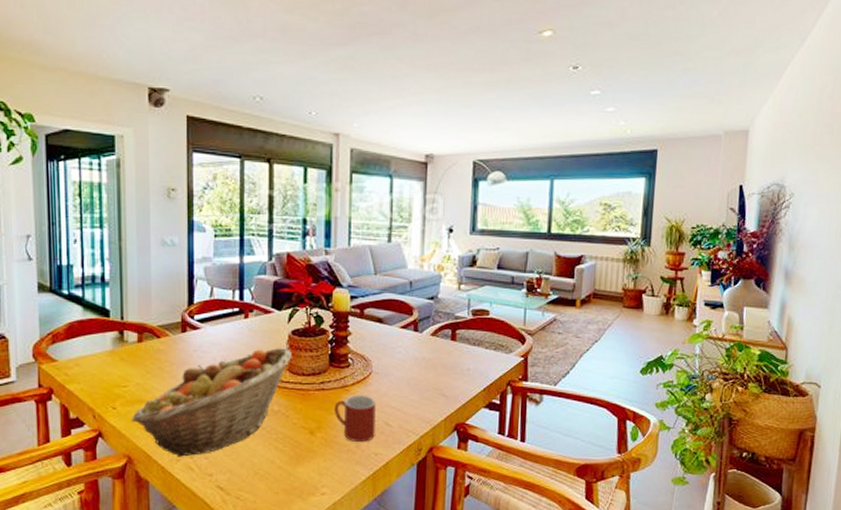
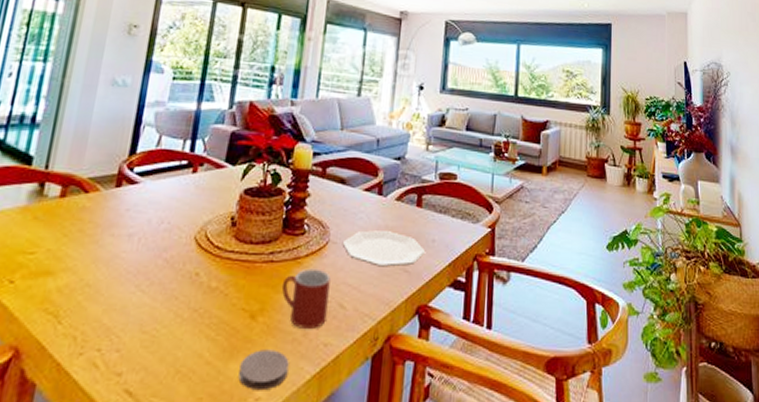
fruit basket: present [132,347,292,457] -> none [31,208,241,349]
coaster: none [306,457,346,488] -> present [238,349,289,391]
plate: none [384,362,460,392] -> present [342,230,425,267]

